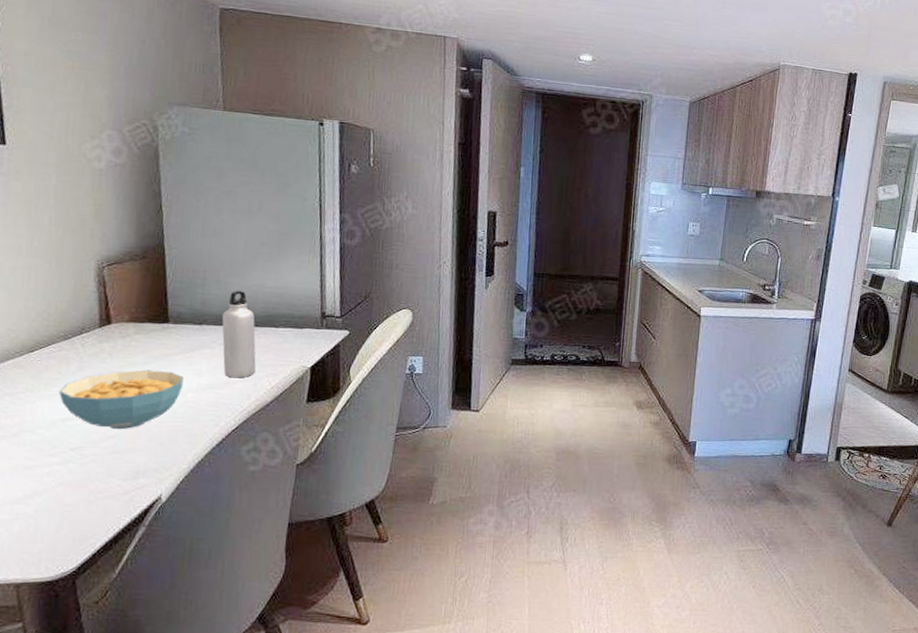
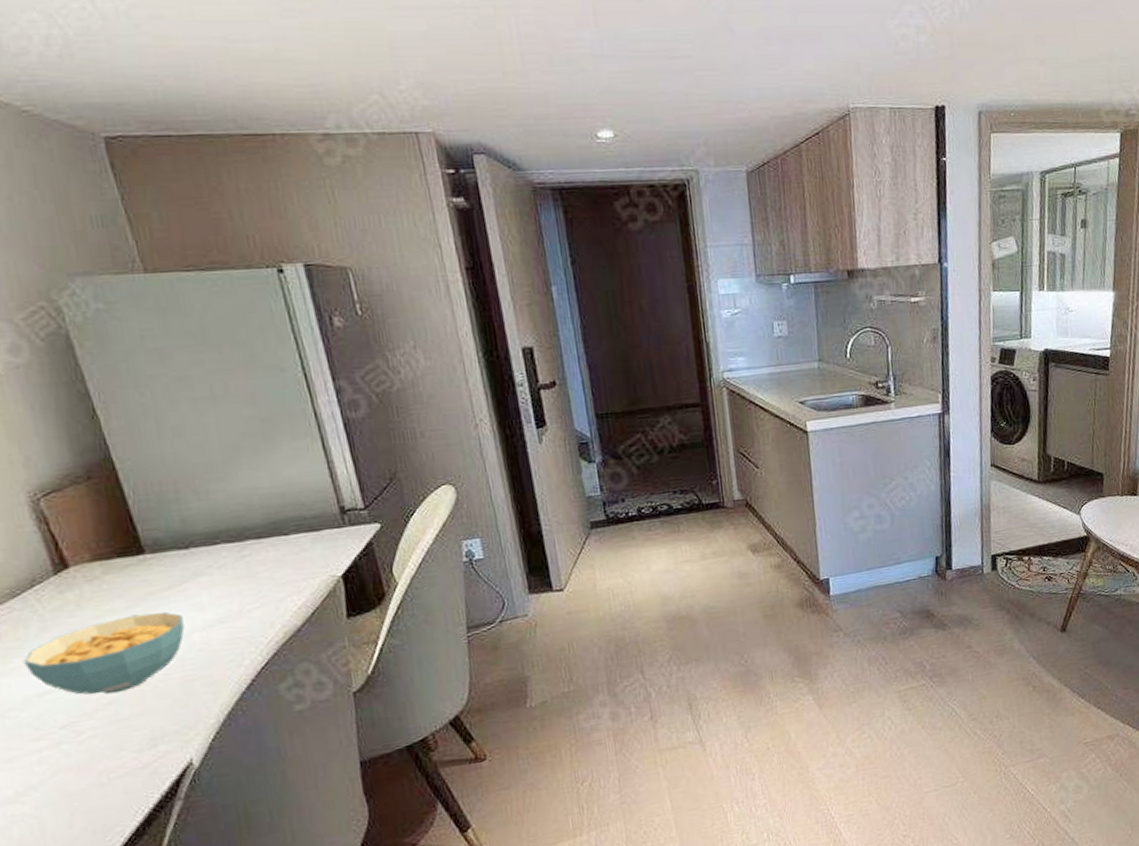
water bottle: present [222,291,257,378] -> none [212,498,275,606]

